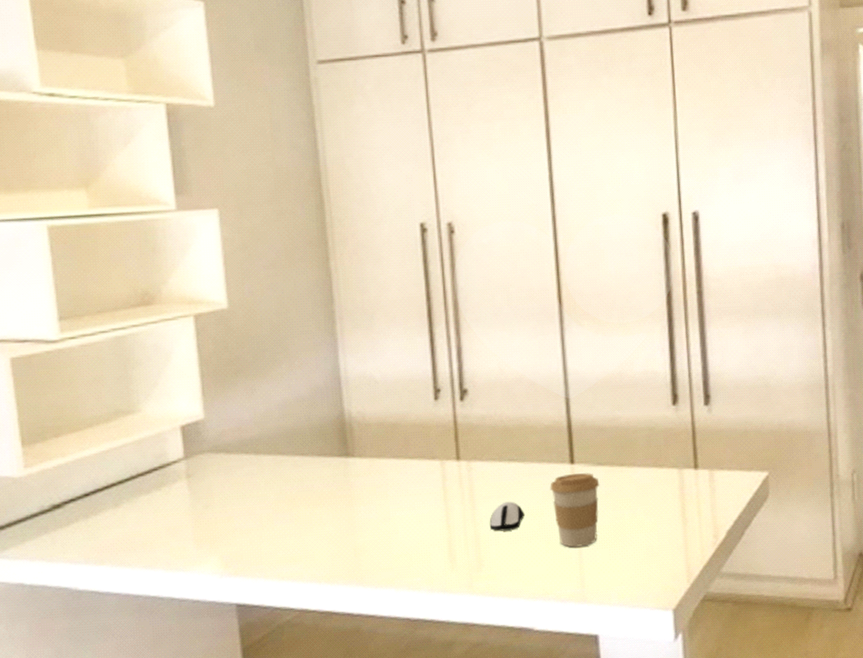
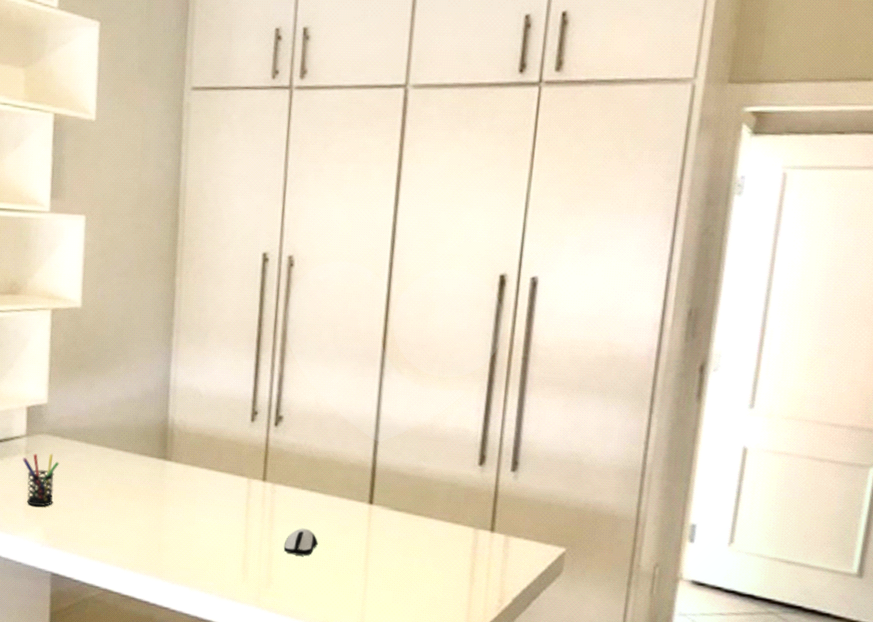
pen holder: none [184,473,228,535] -> present [23,453,60,507]
coffee cup: present [550,473,600,548] -> none [346,513,395,585]

